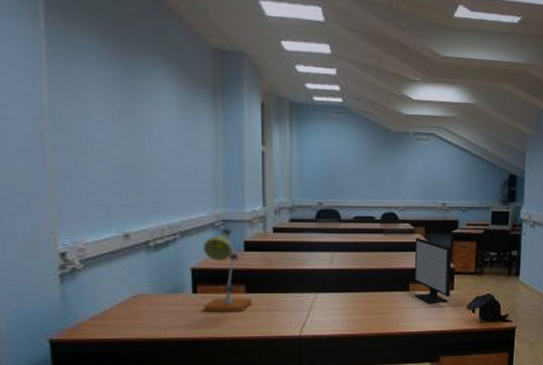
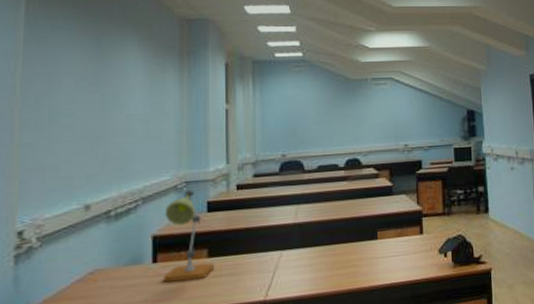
computer monitor: present [414,238,452,304] -> none [380,182,420,252]

